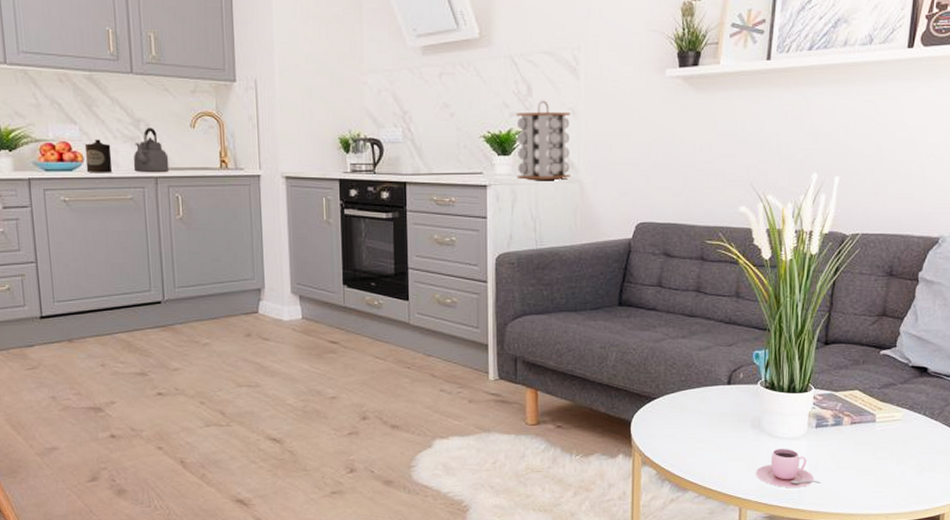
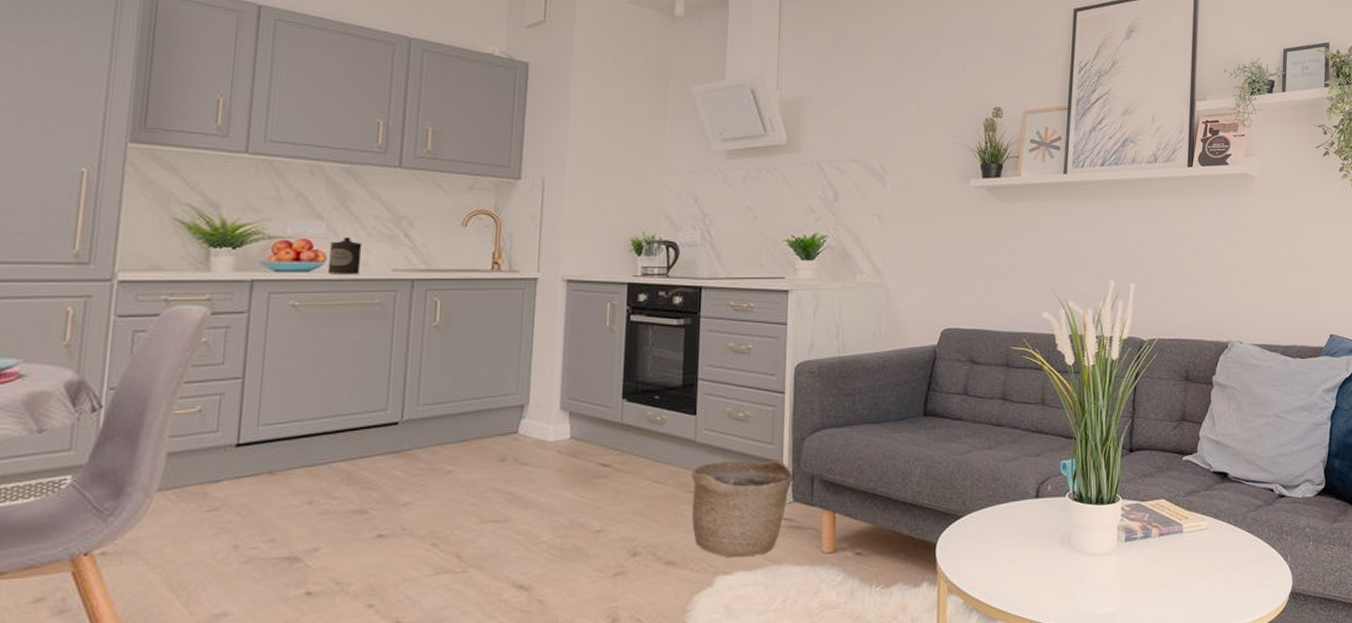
kettle: present [133,128,170,173] -> none [386,225,431,275]
basket: none [407,342,498,425] -> present [691,459,793,558]
spice rack: present [516,100,572,181] -> none [820,206,877,286]
teacup: present [756,449,821,488] -> none [1068,566,1133,611]

